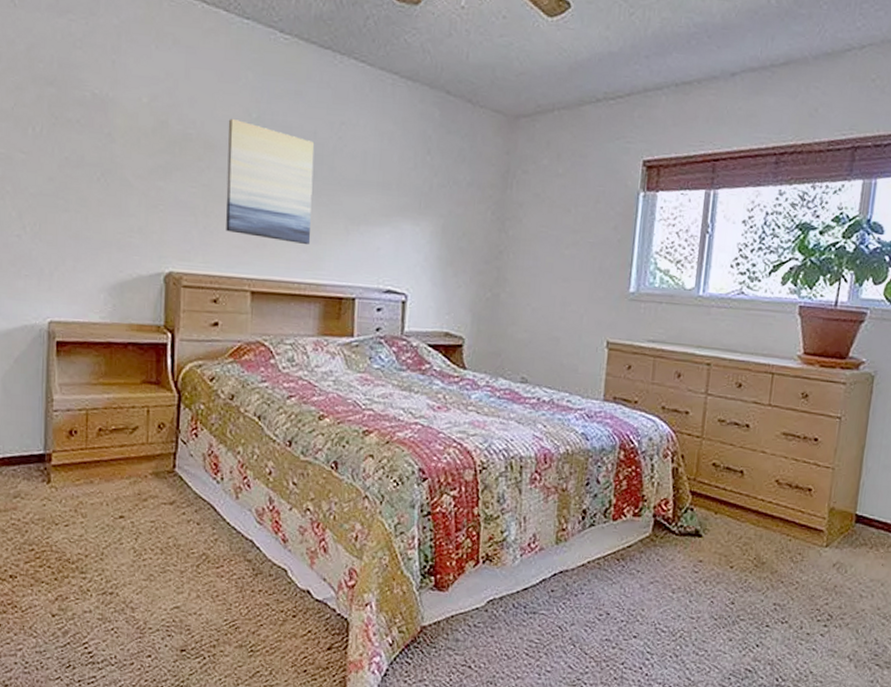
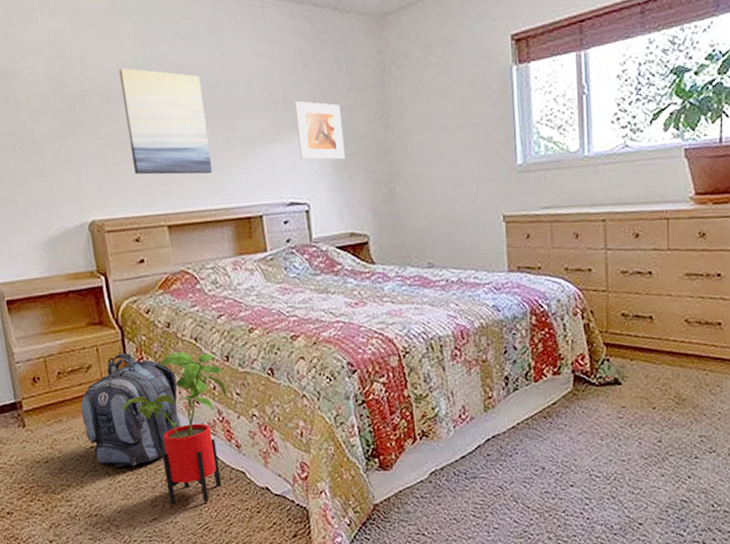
backpack: none [116,419,230,546] -> present [80,353,181,468]
house plant: none [164,427,283,597] -> present [122,351,227,504]
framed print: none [406,187,457,255] -> present [294,101,345,160]

